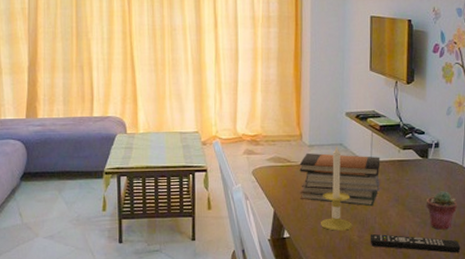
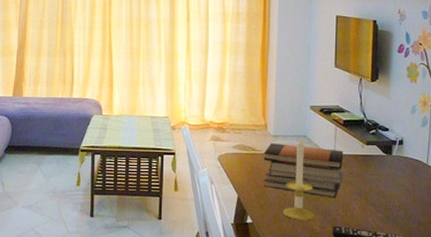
potted succulent: present [426,191,457,230] -> none [389,188,421,227]

